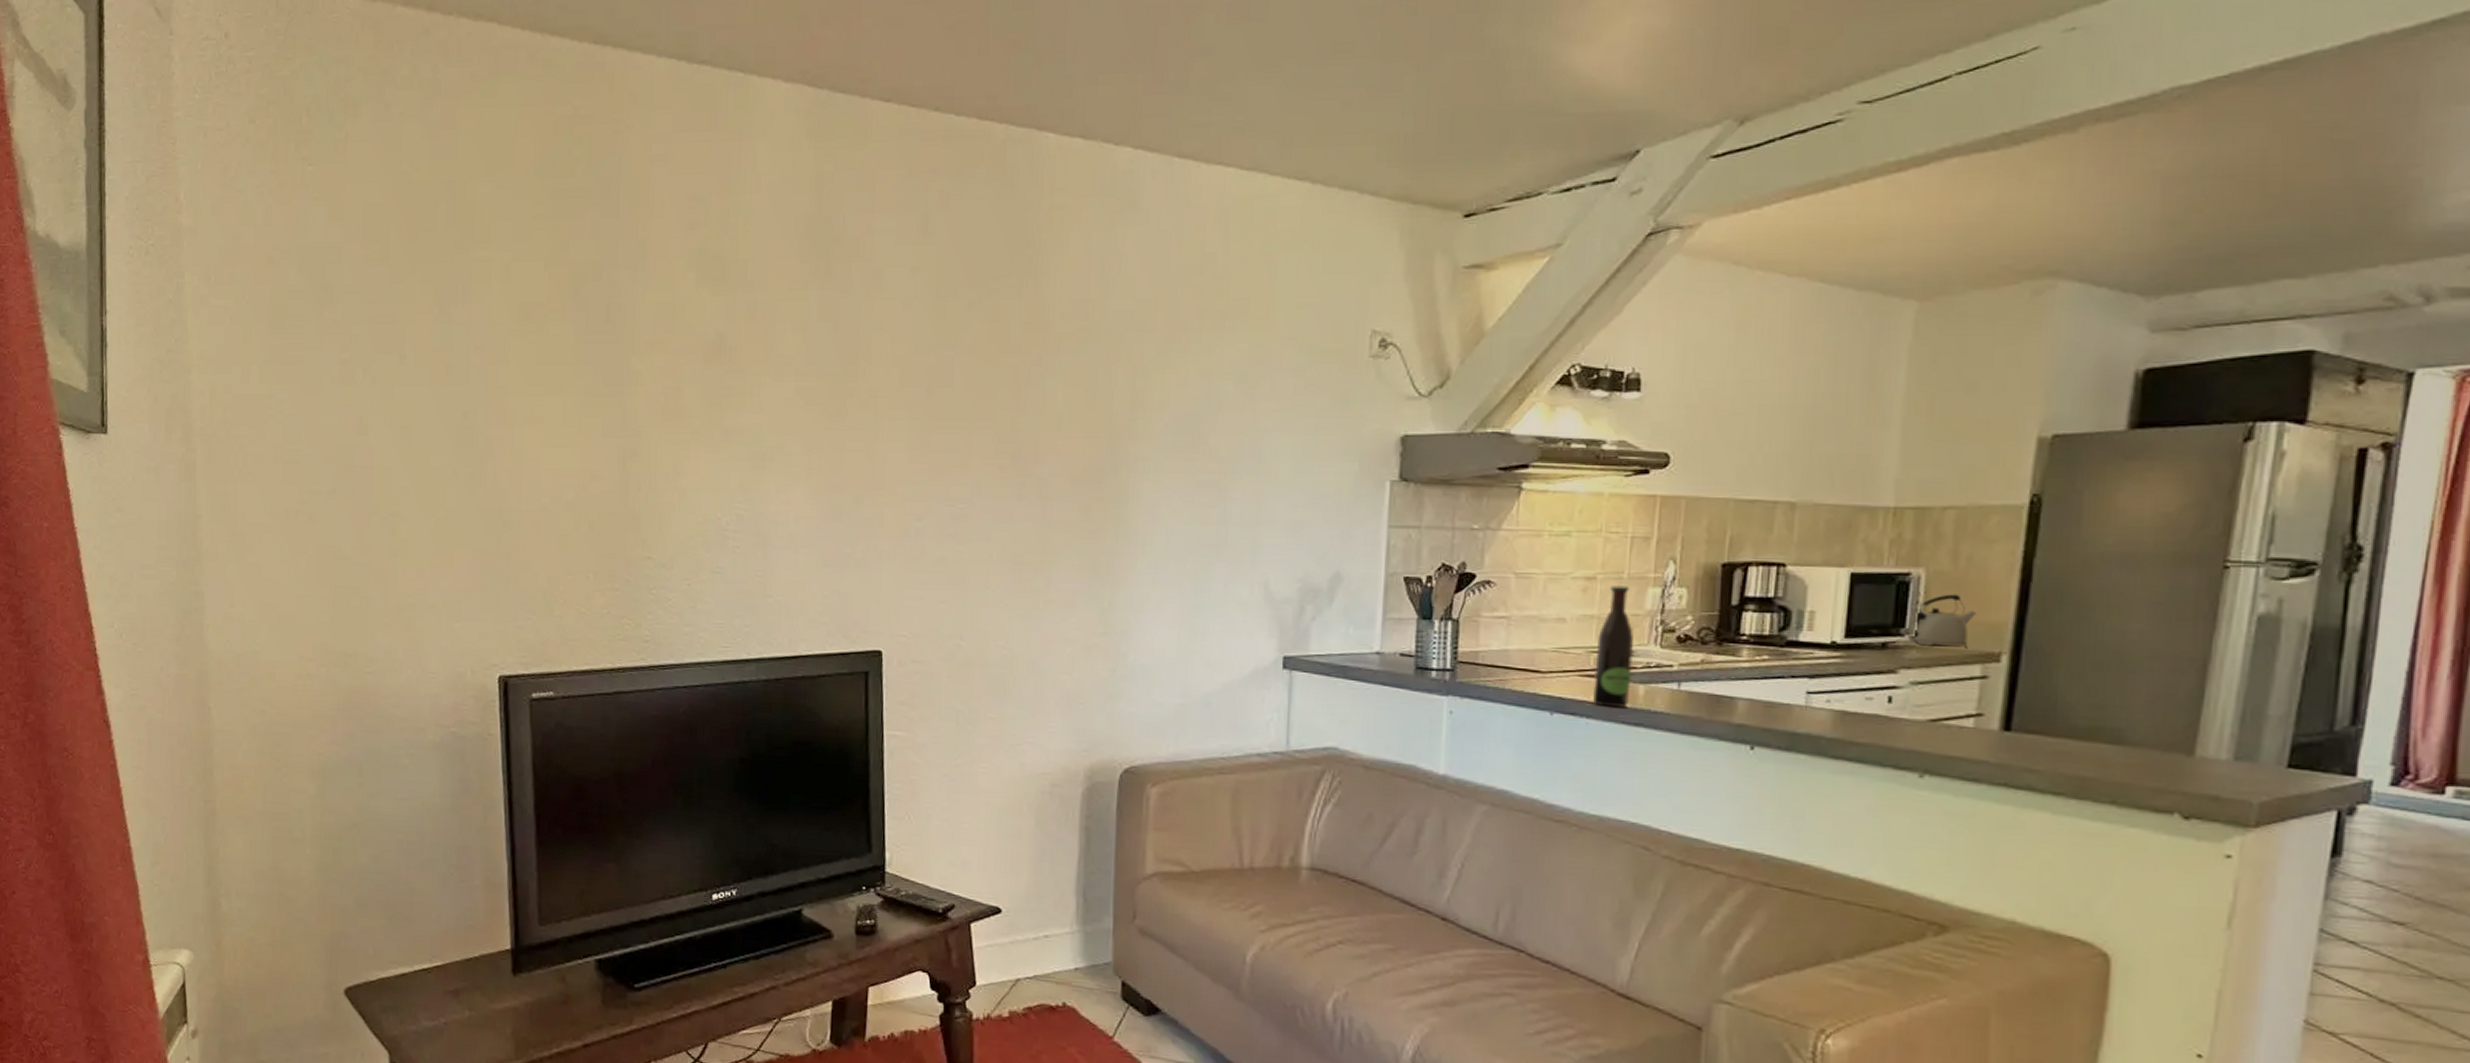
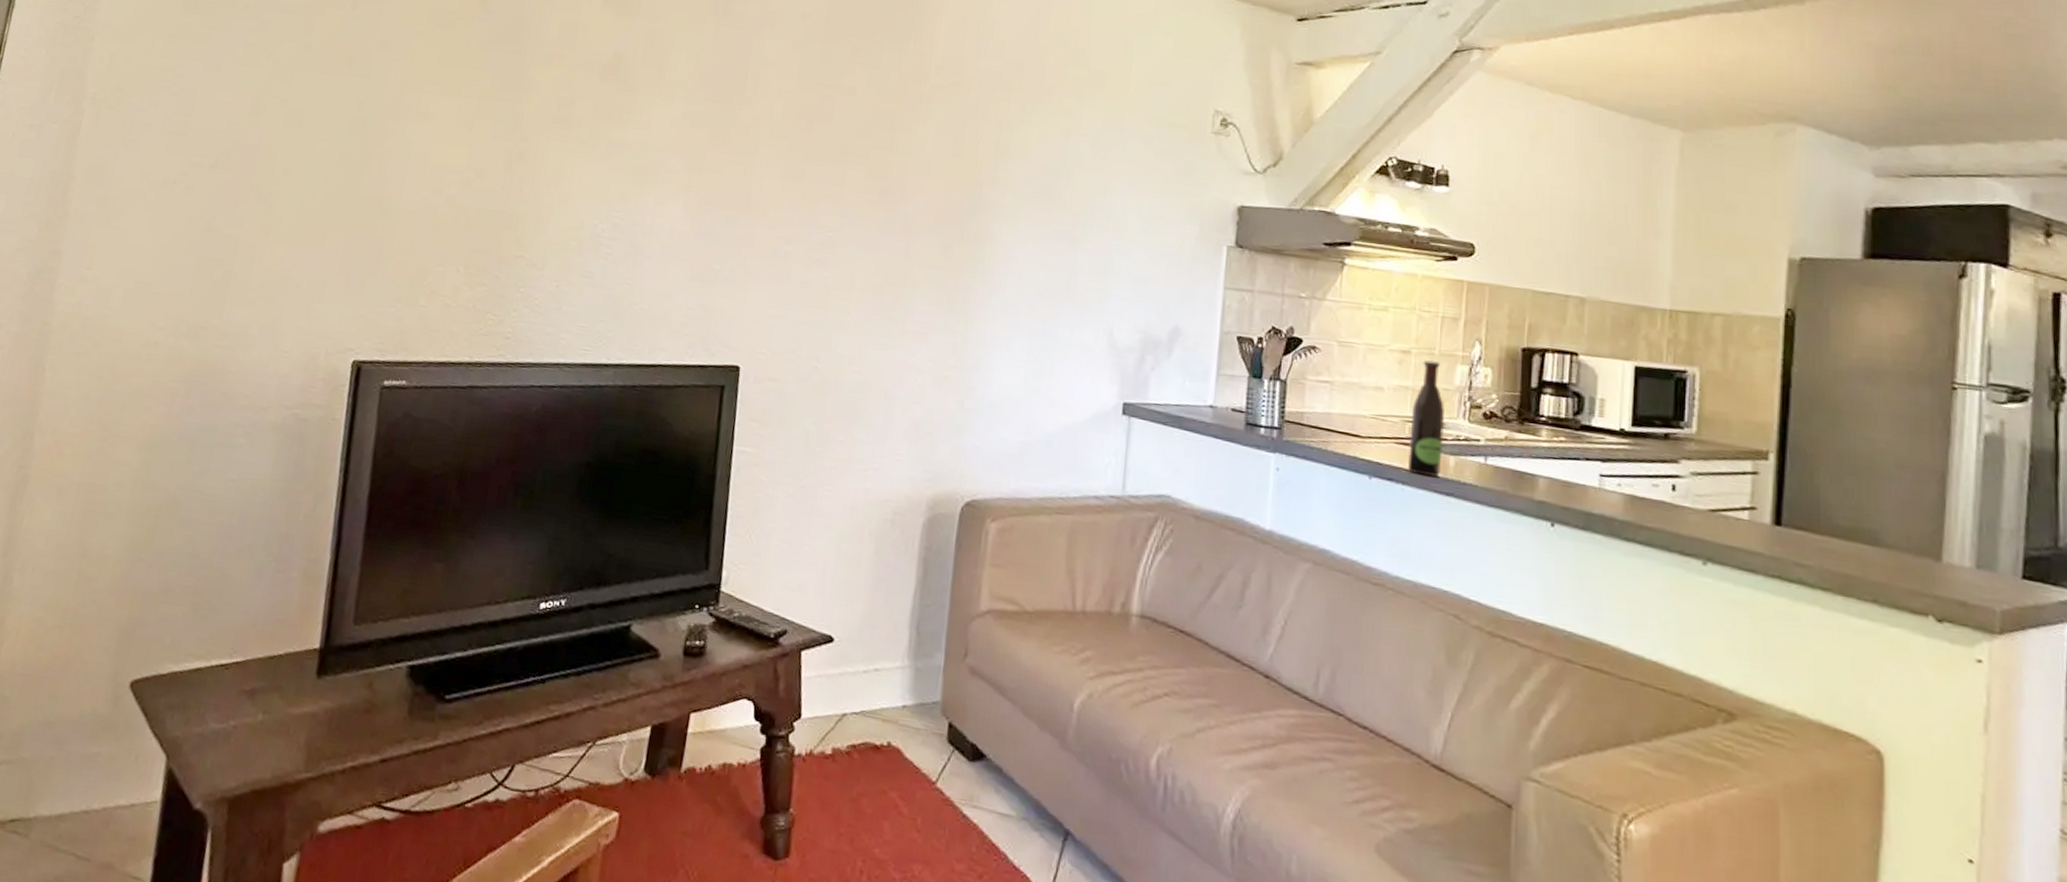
kettle: present [1906,594,1977,647] -> none [1685,393,1746,444]

